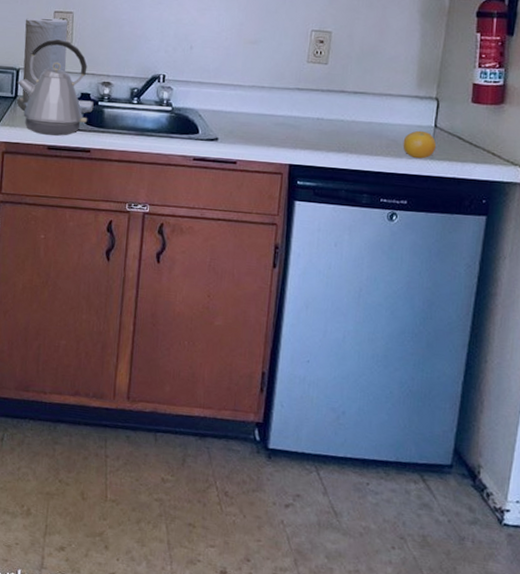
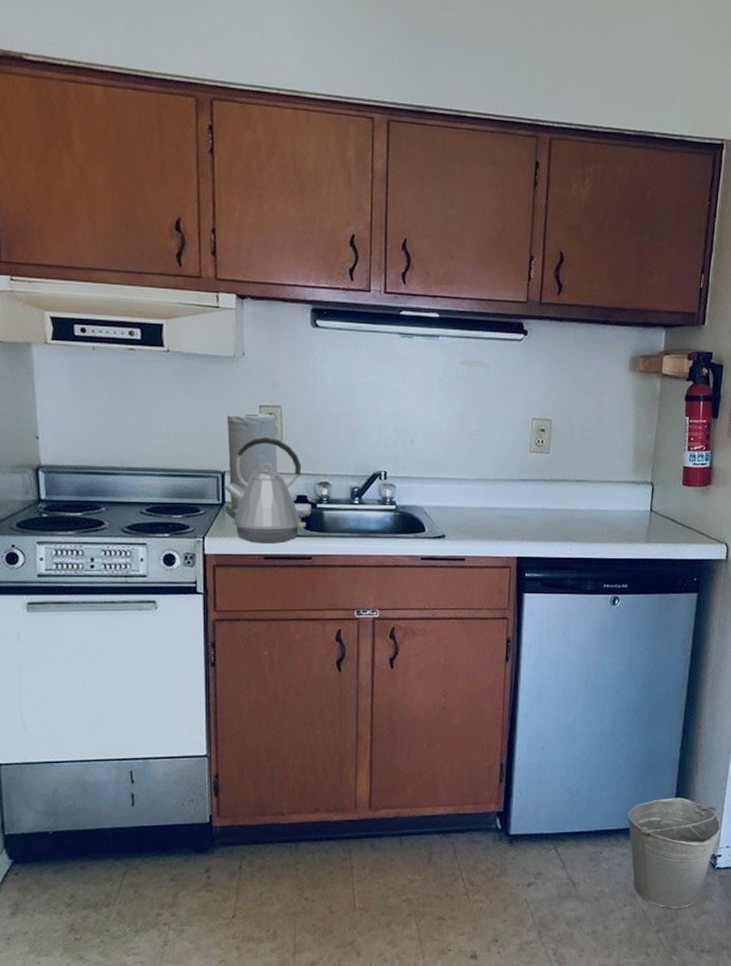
bucket: none [398,434,510,564] -> present [627,797,721,909]
fruit: present [403,130,437,159] -> none [622,515,653,543]

